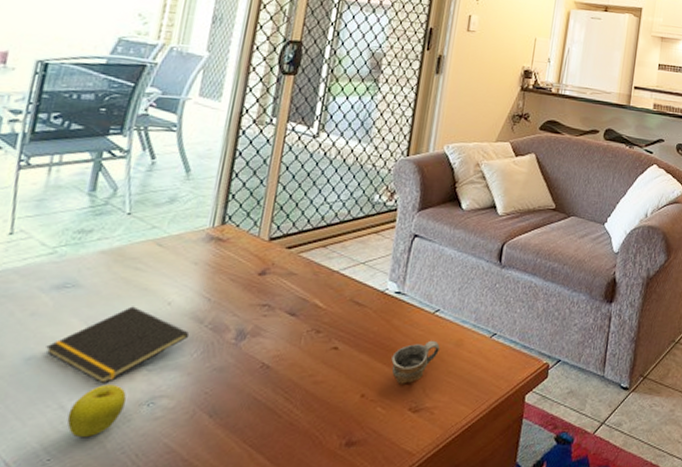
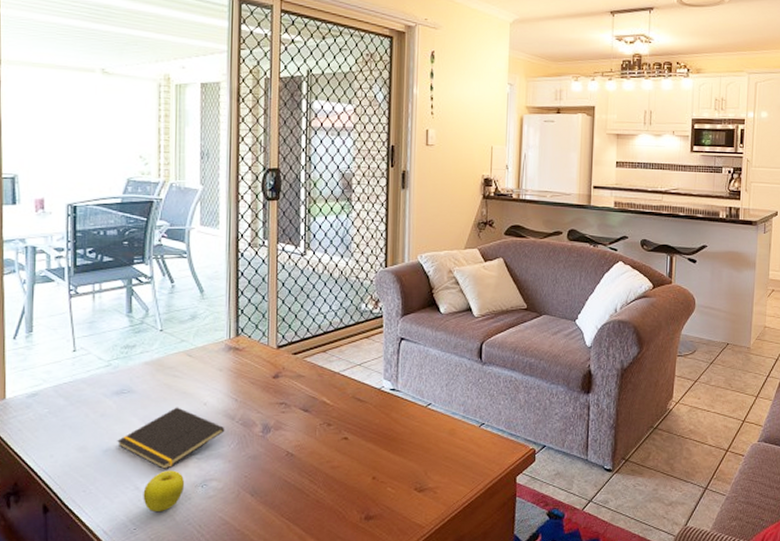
cup: present [391,340,440,384] -> none [394,430,435,468]

